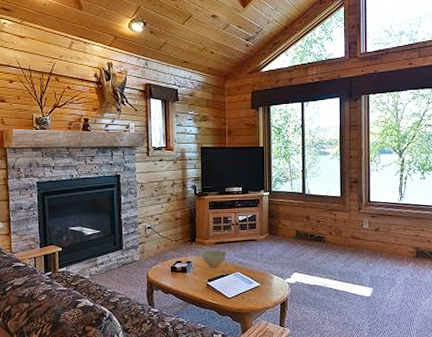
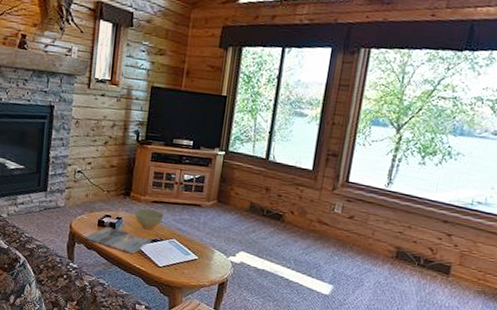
magazine: none [161,270,220,291] -> present [85,226,152,254]

